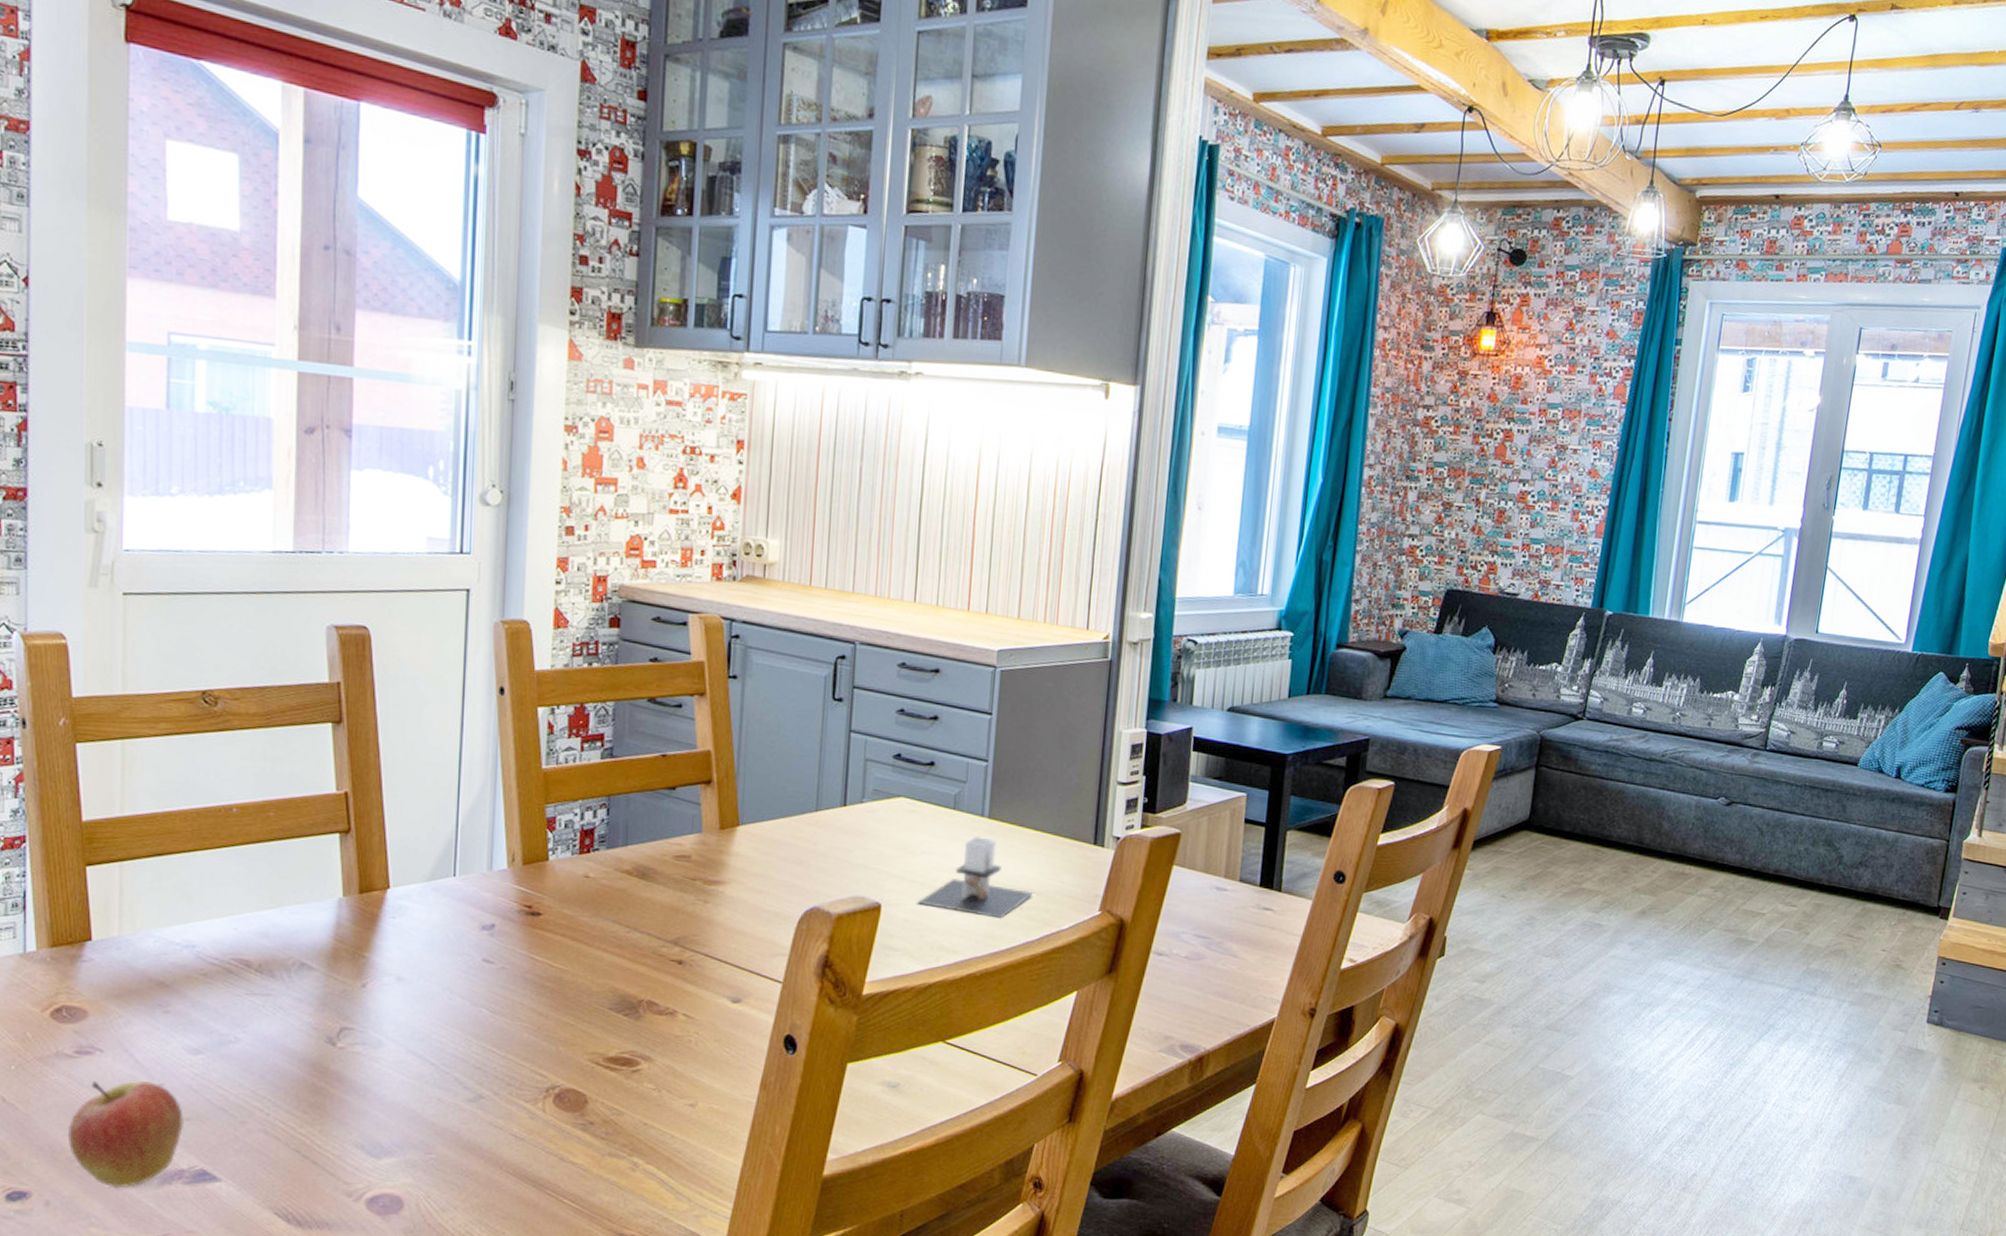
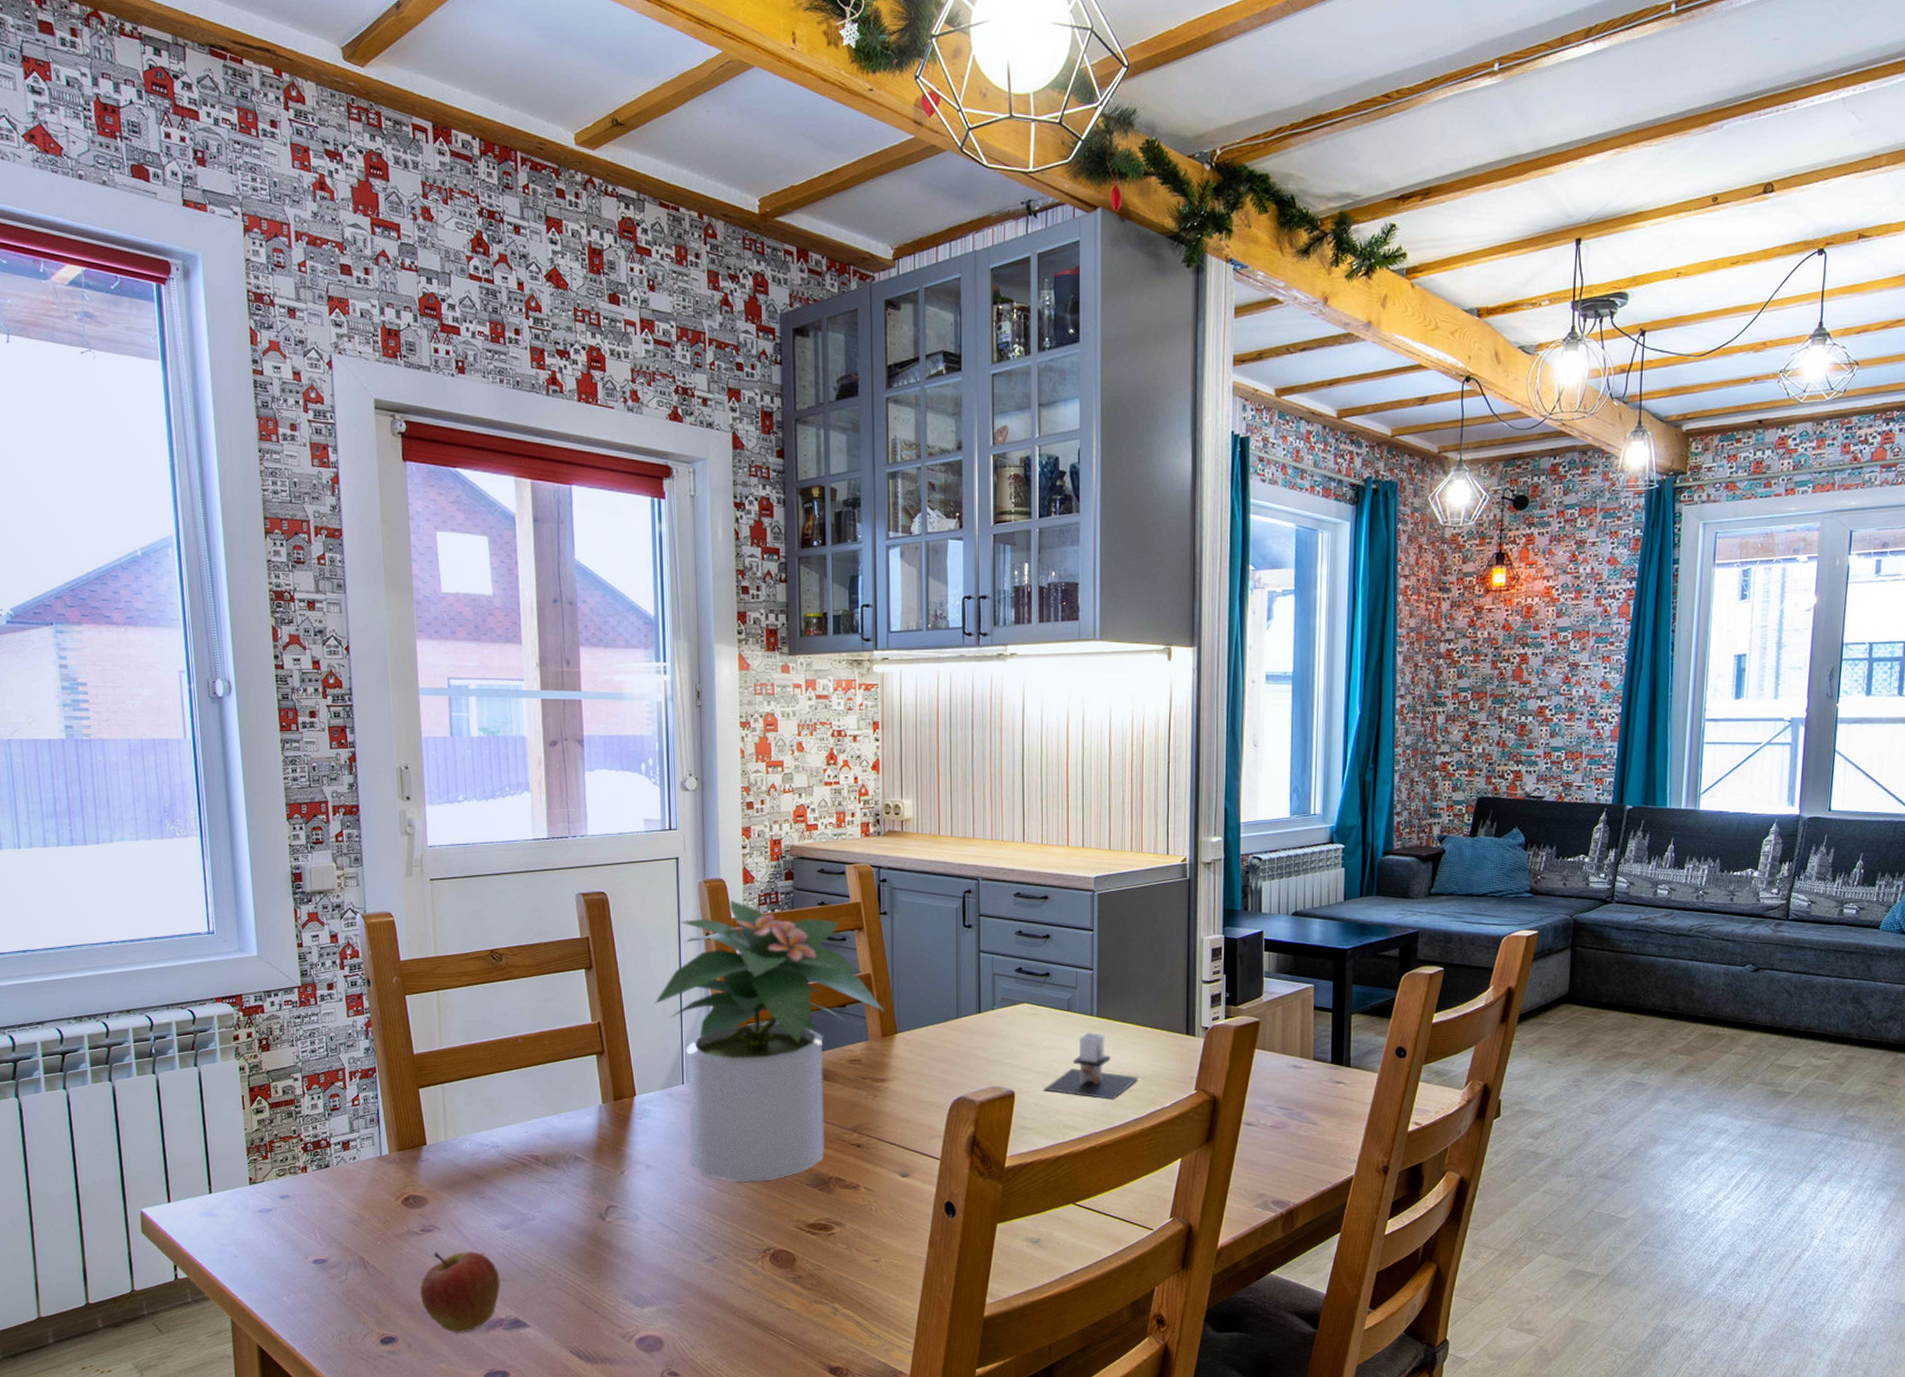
potted plant: none [423,648,726,1004] -> present [654,900,885,1183]

